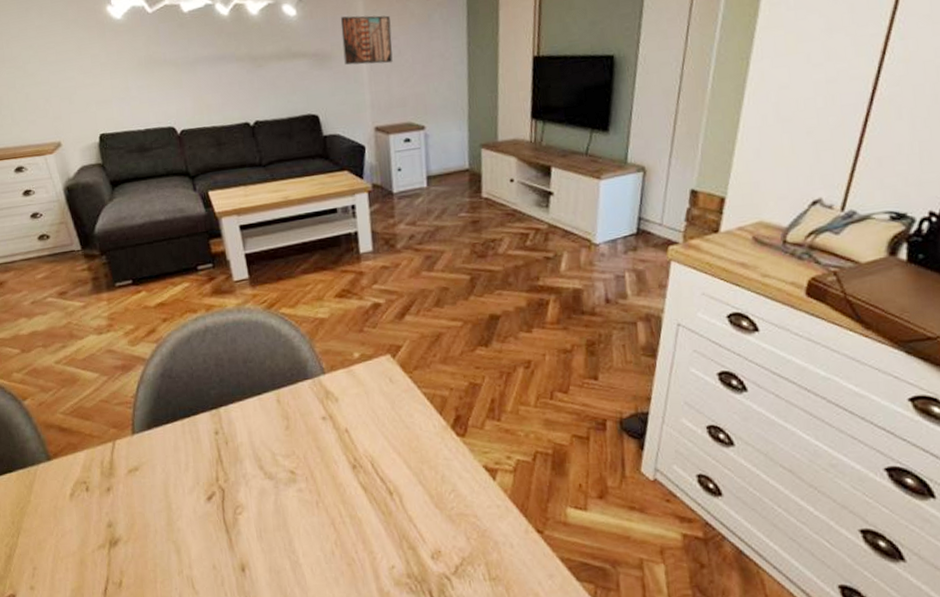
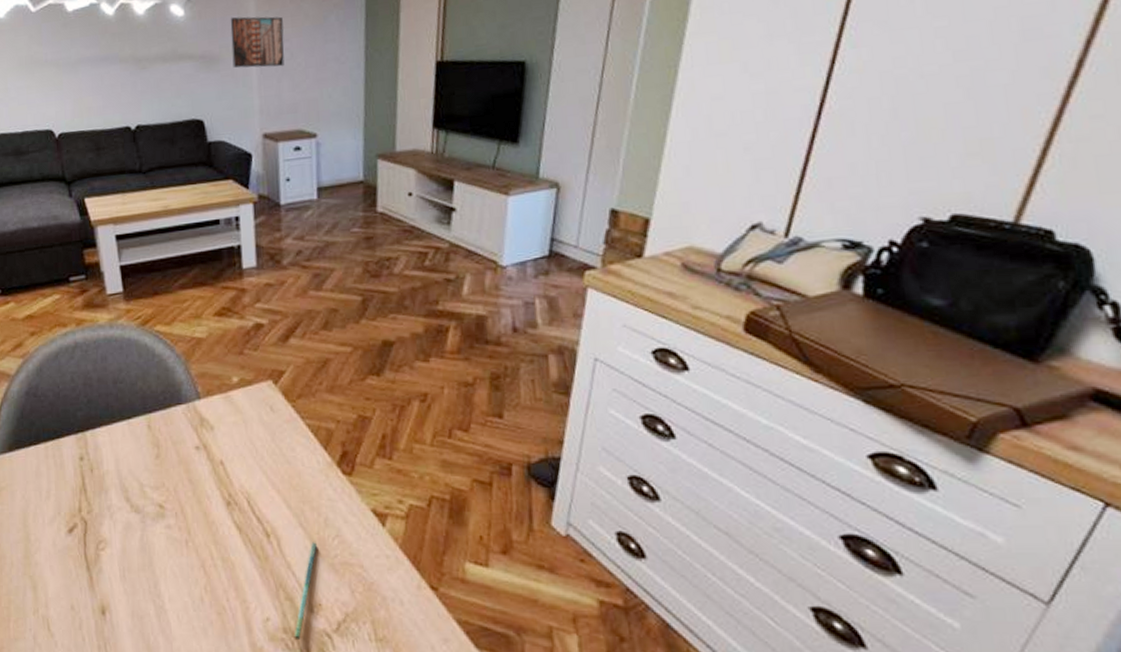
pen: none [417,497,435,584] -> present [294,542,317,641]

